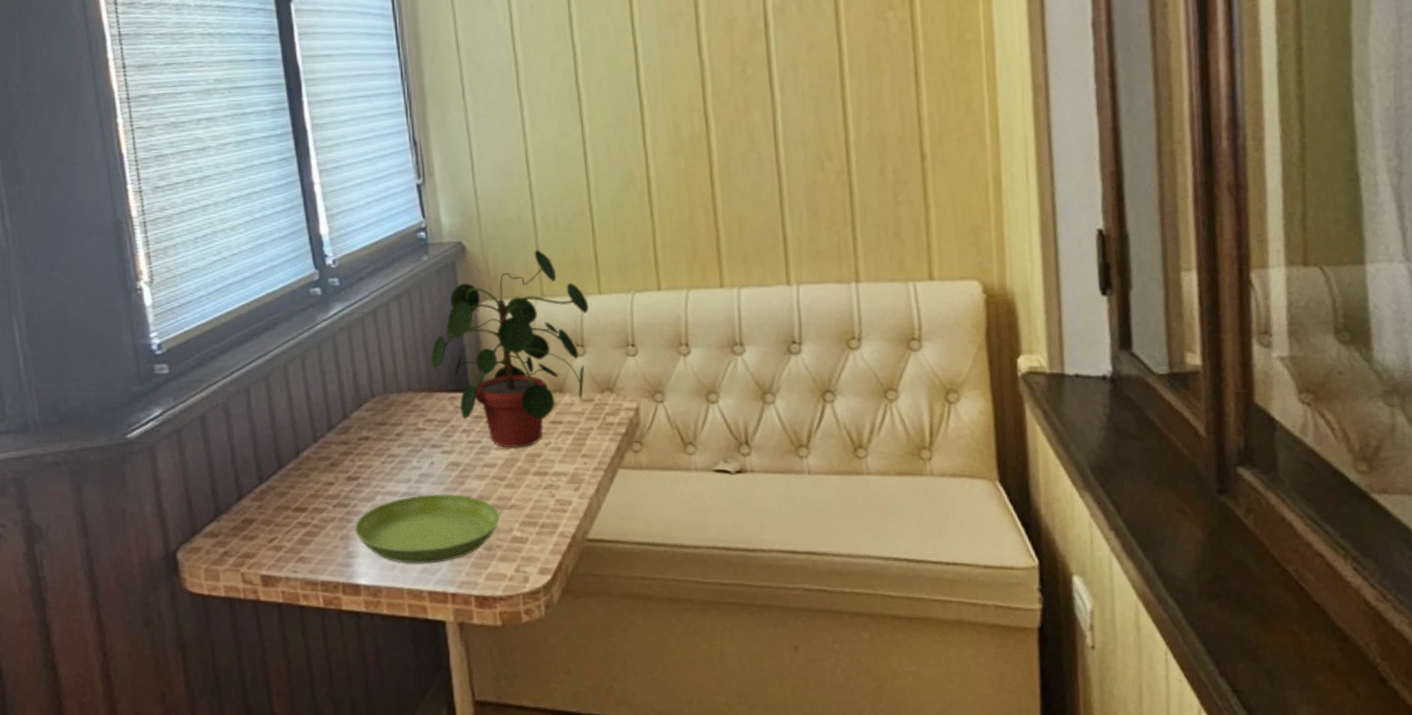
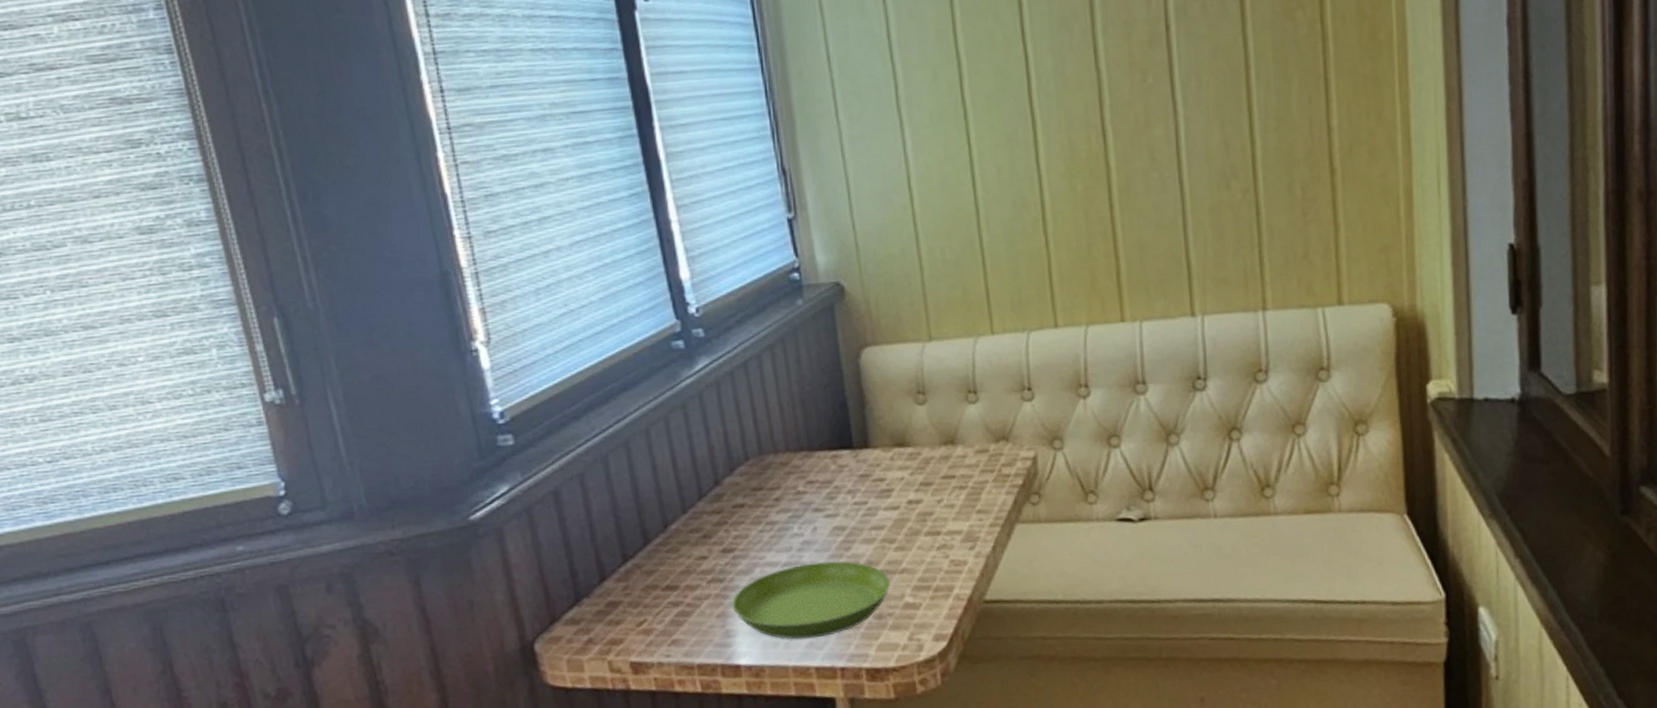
potted plant: present [431,249,589,448] -> none [810,287,981,508]

